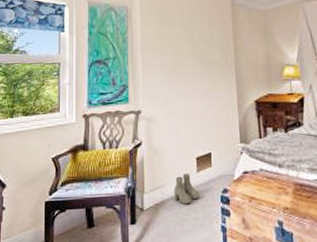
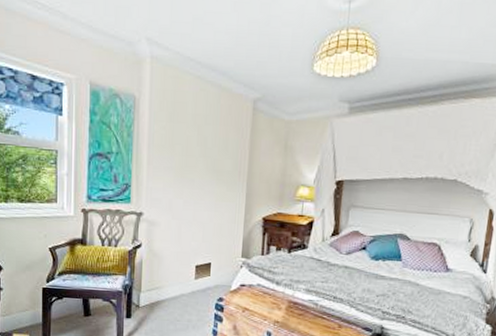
boots: present [174,173,199,205] -> none [170,278,195,307]

